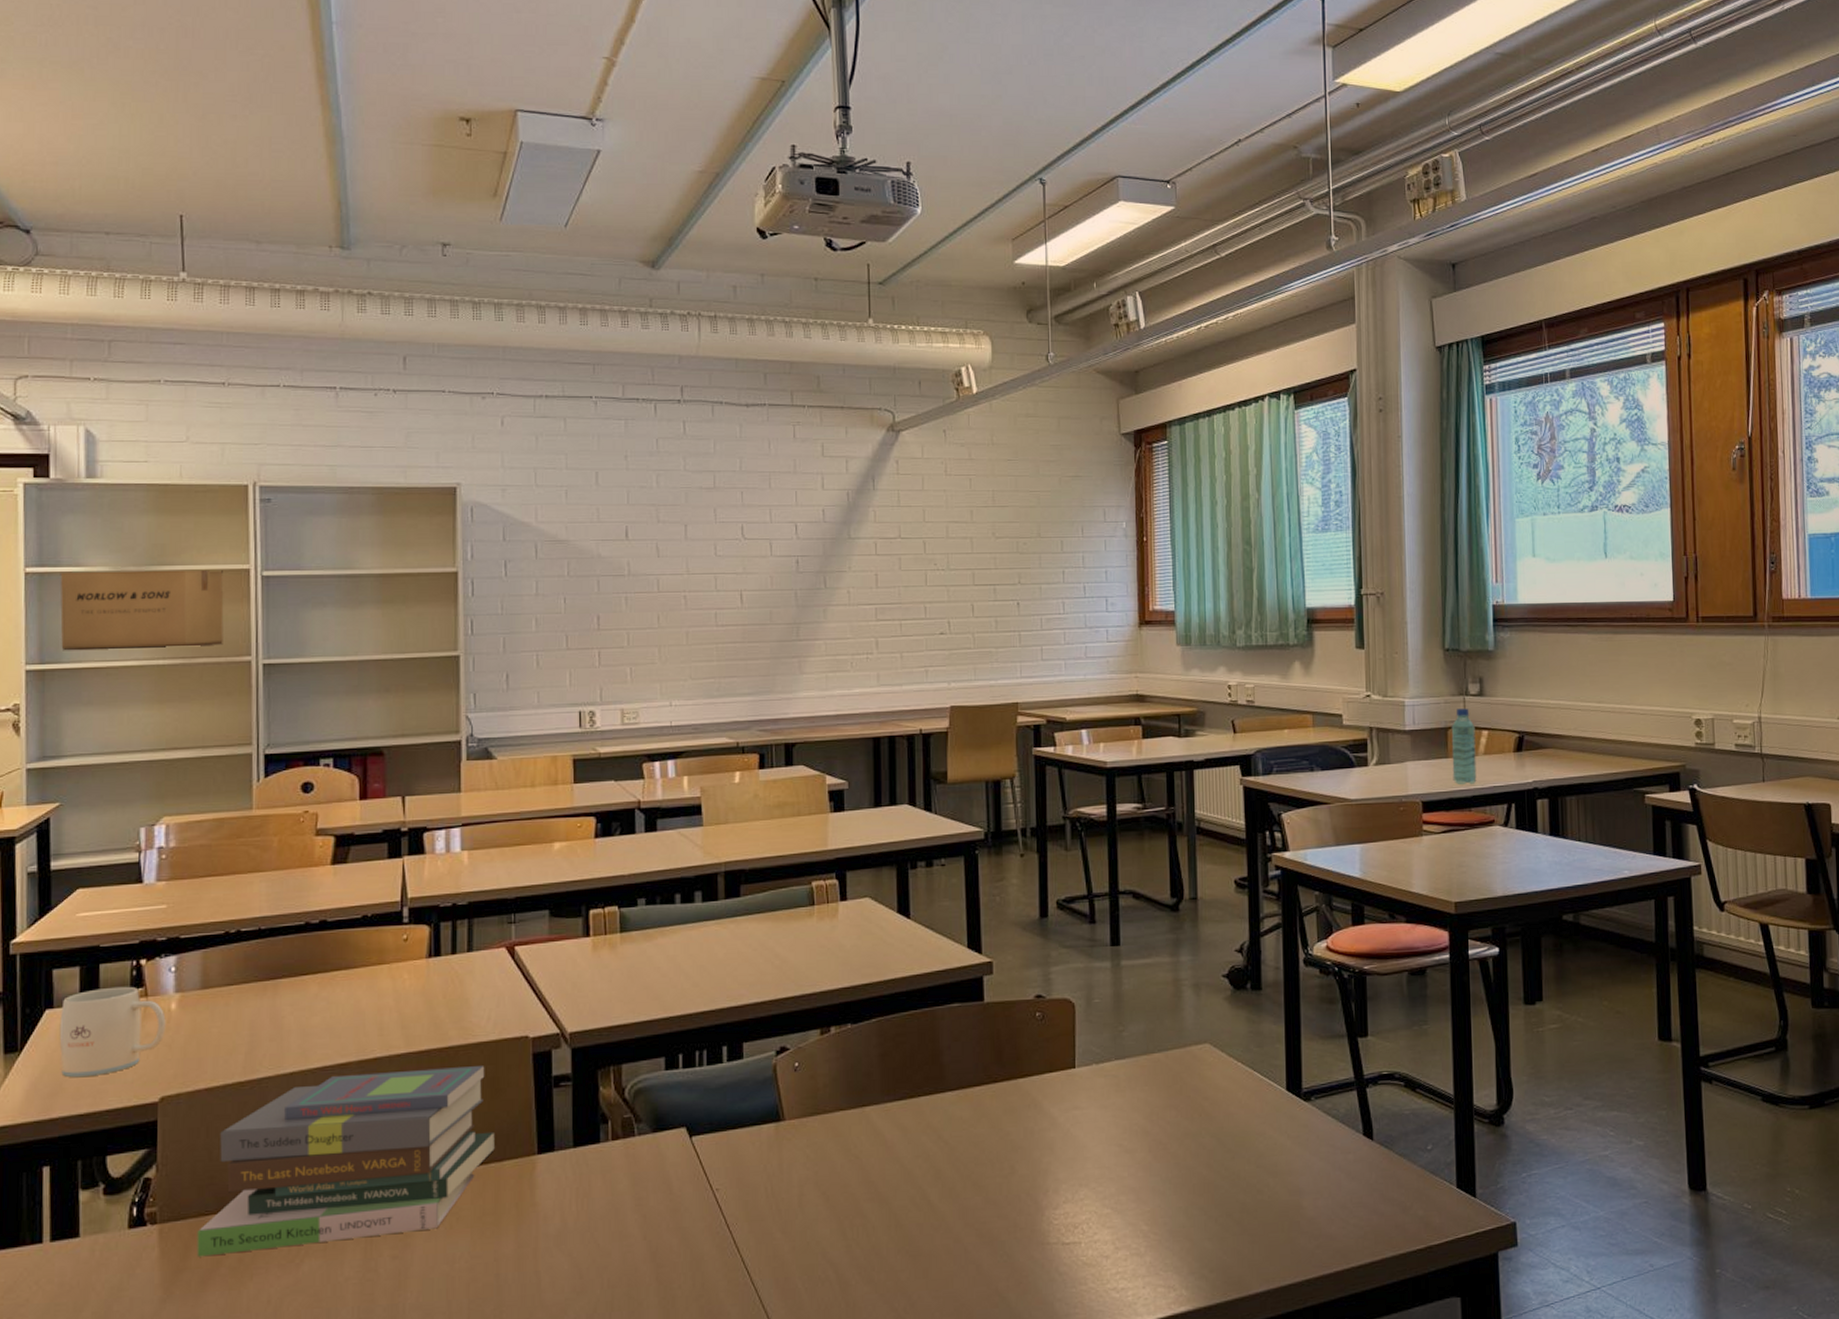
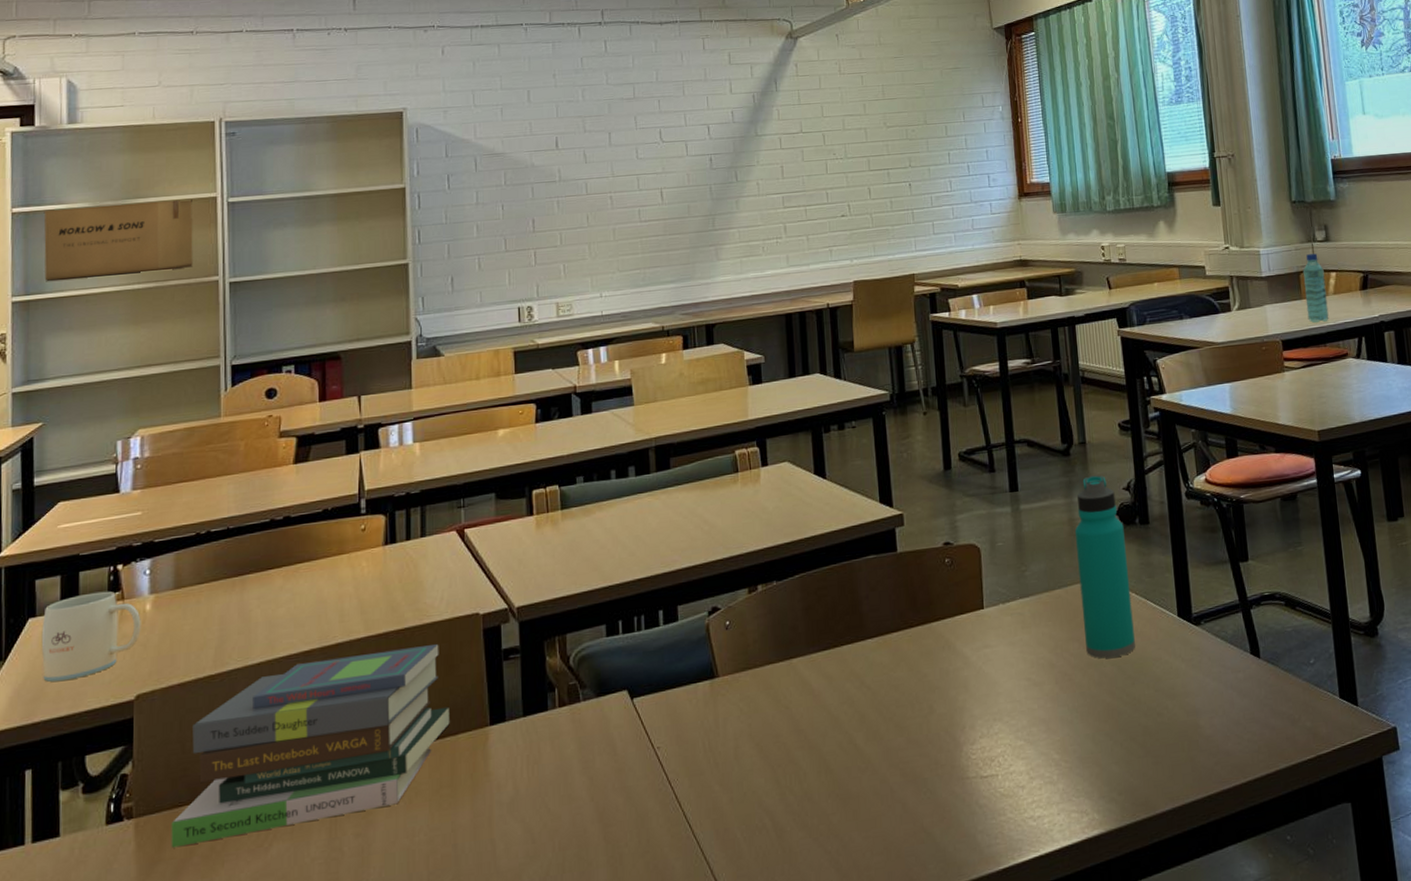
water bottle: none [1179,934,1238,1129] -> present [1074,475,1135,659]

